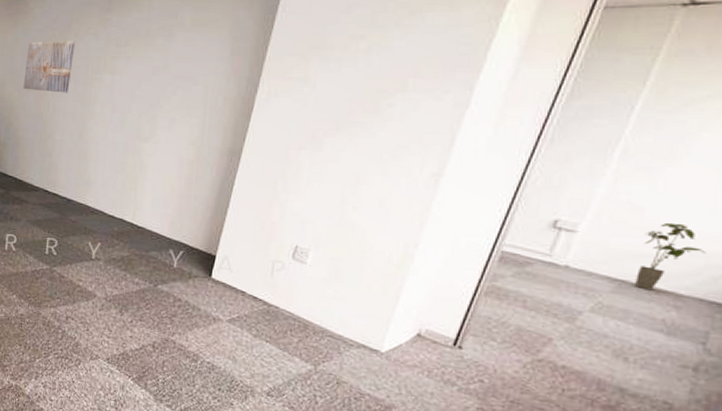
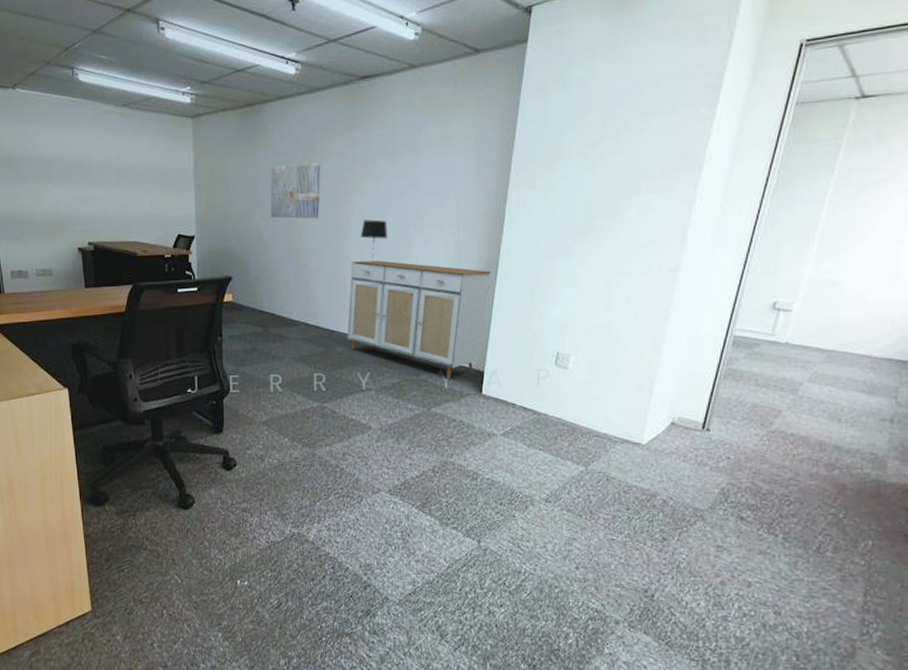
sideboard: none [82,135,234,258] -> present [347,260,491,378]
table lamp: none [105,98,133,138] -> present [360,219,388,262]
house plant: present [635,222,705,291] -> none [841,294,890,357]

